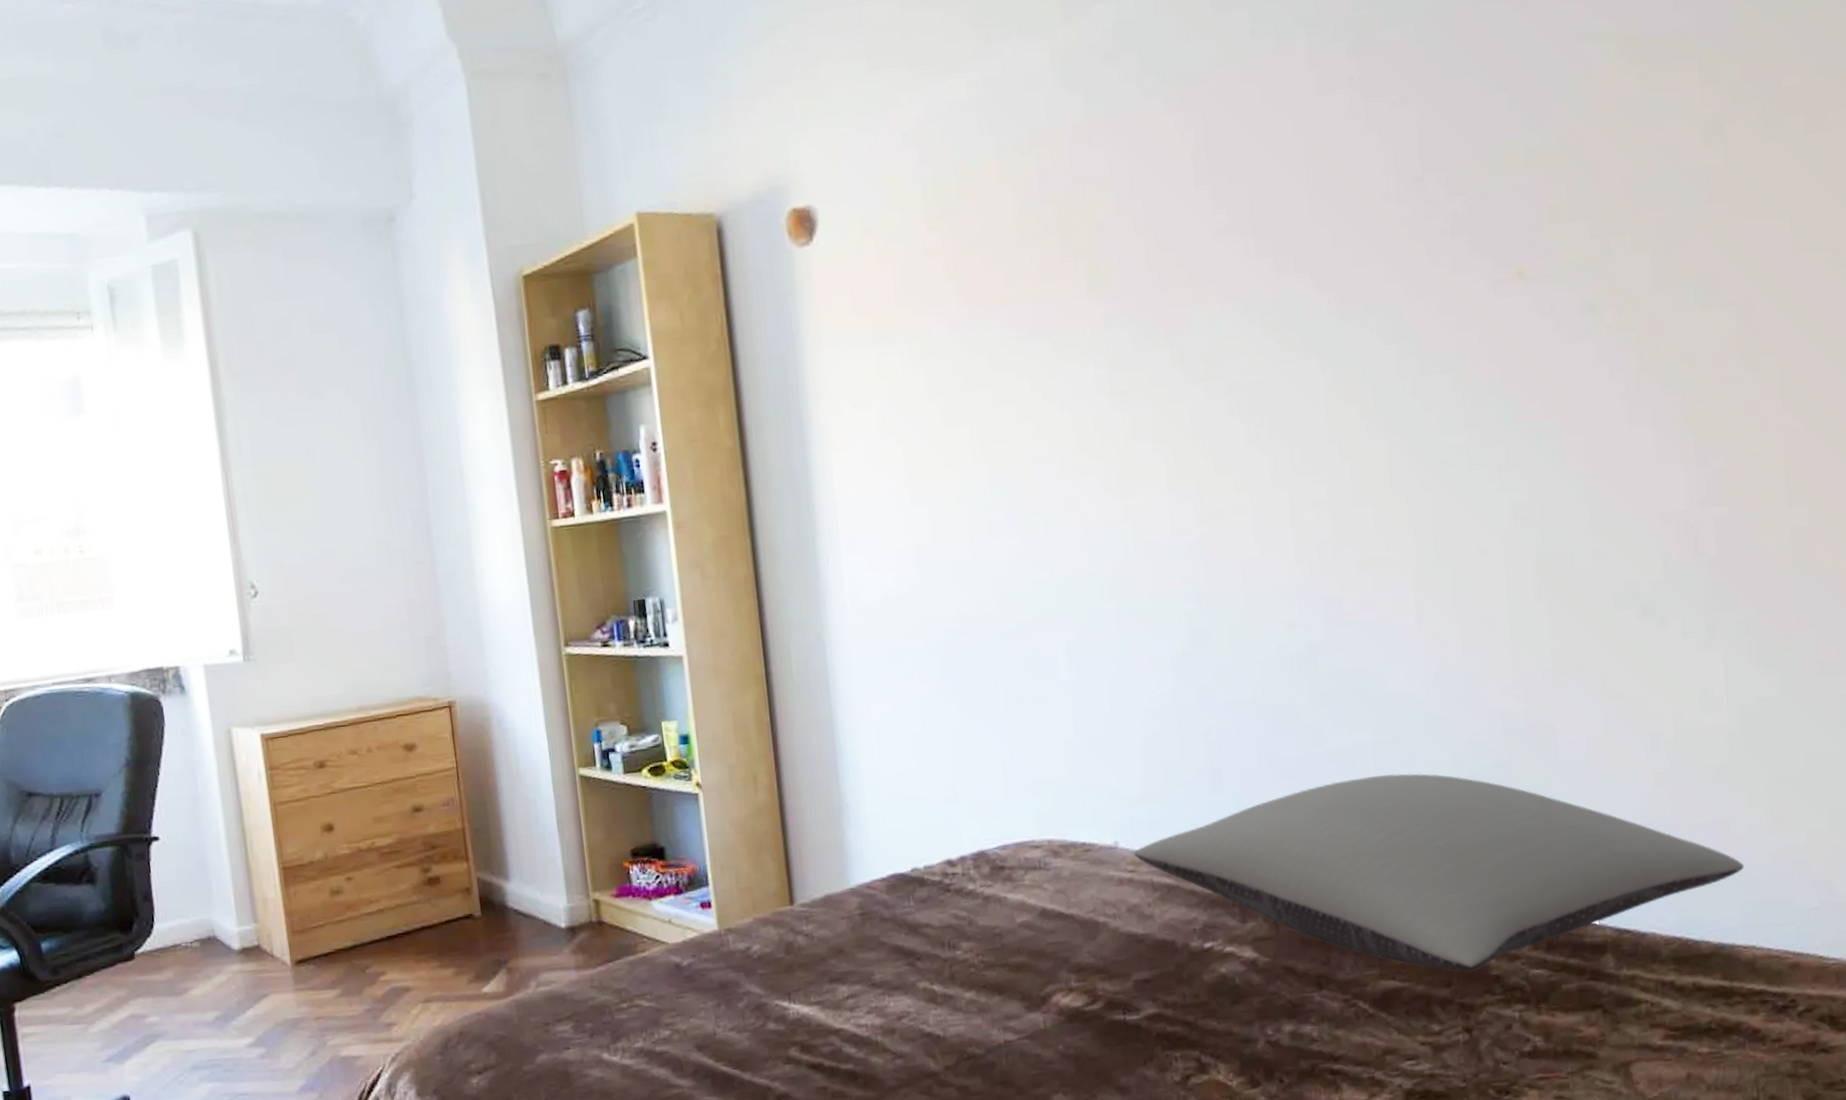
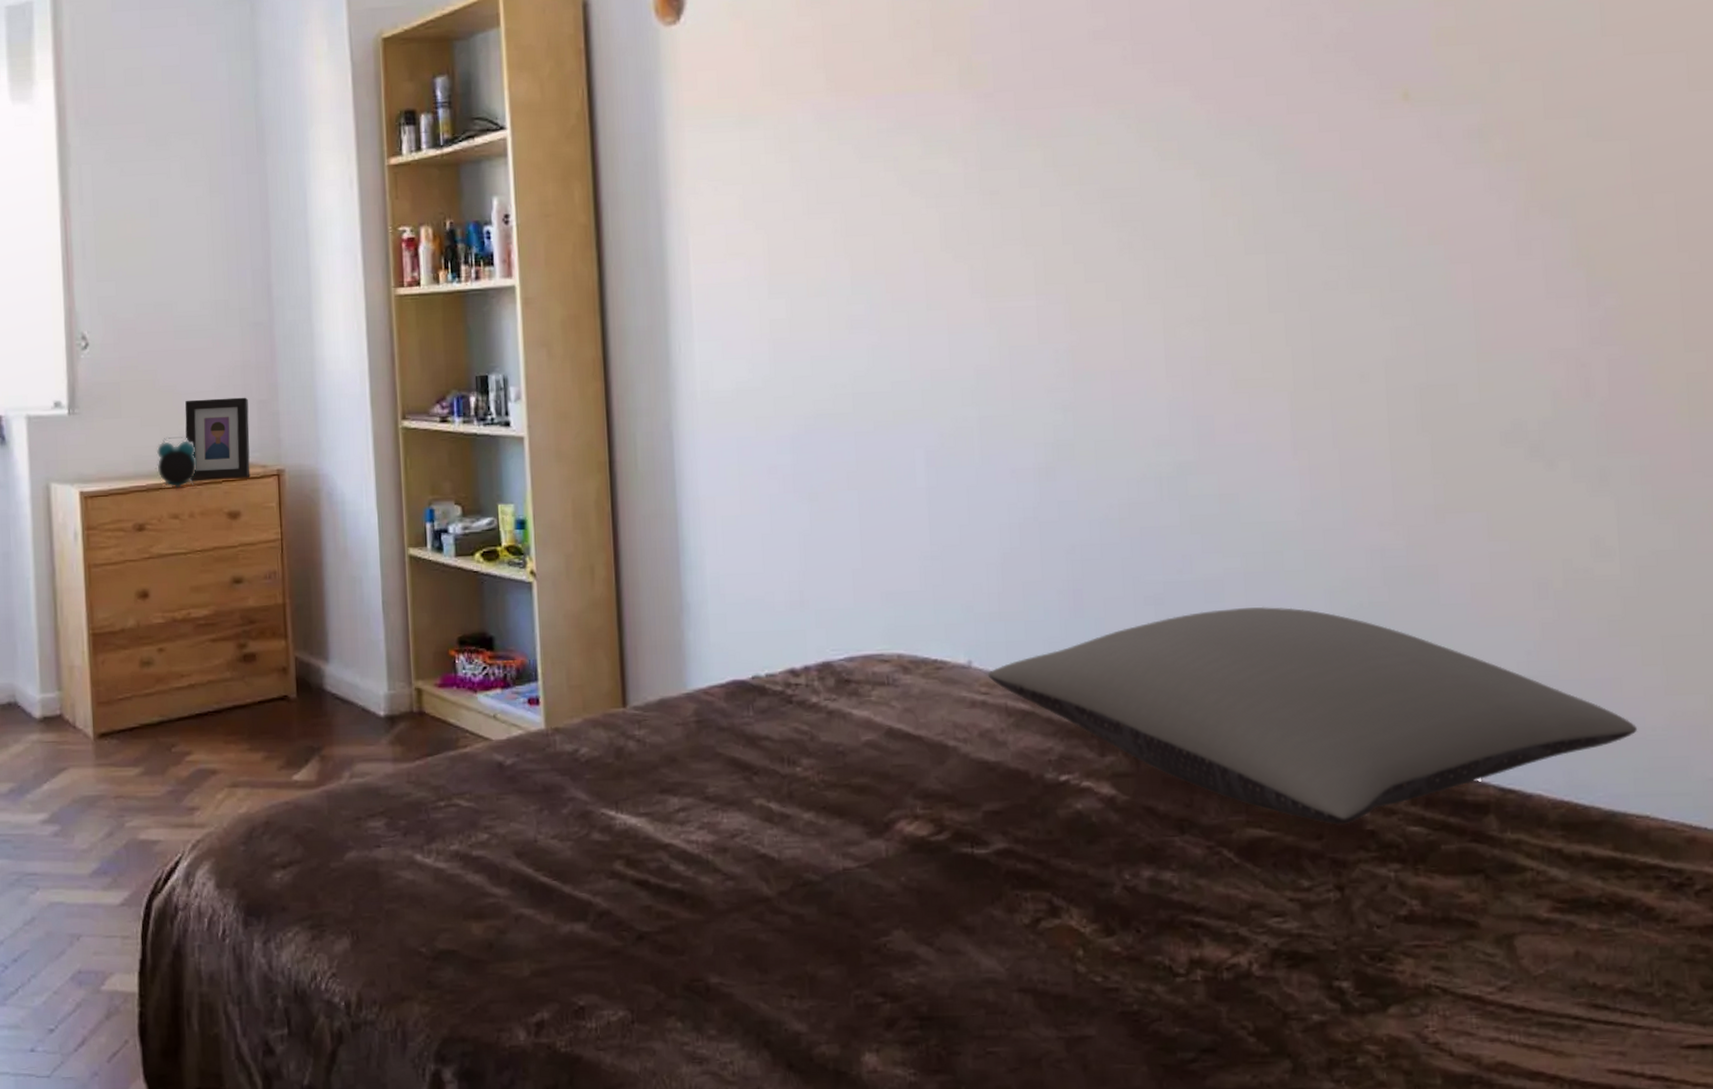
alarm clock: none [331,674,371,726] -> present [157,435,197,488]
picture frame: none [355,634,423,718] -> present [185,397,250,482]

